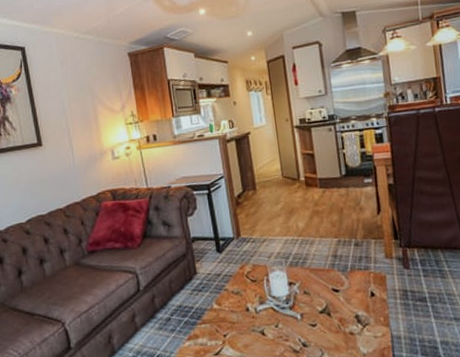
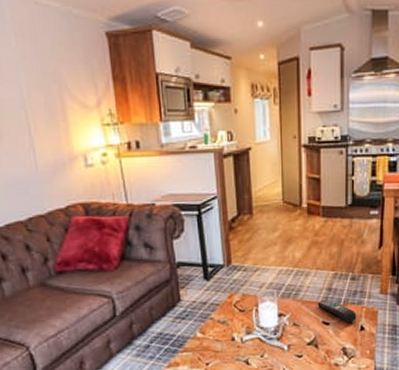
remote control: none [325,266,366,289] -> present [317,299,357,323]

